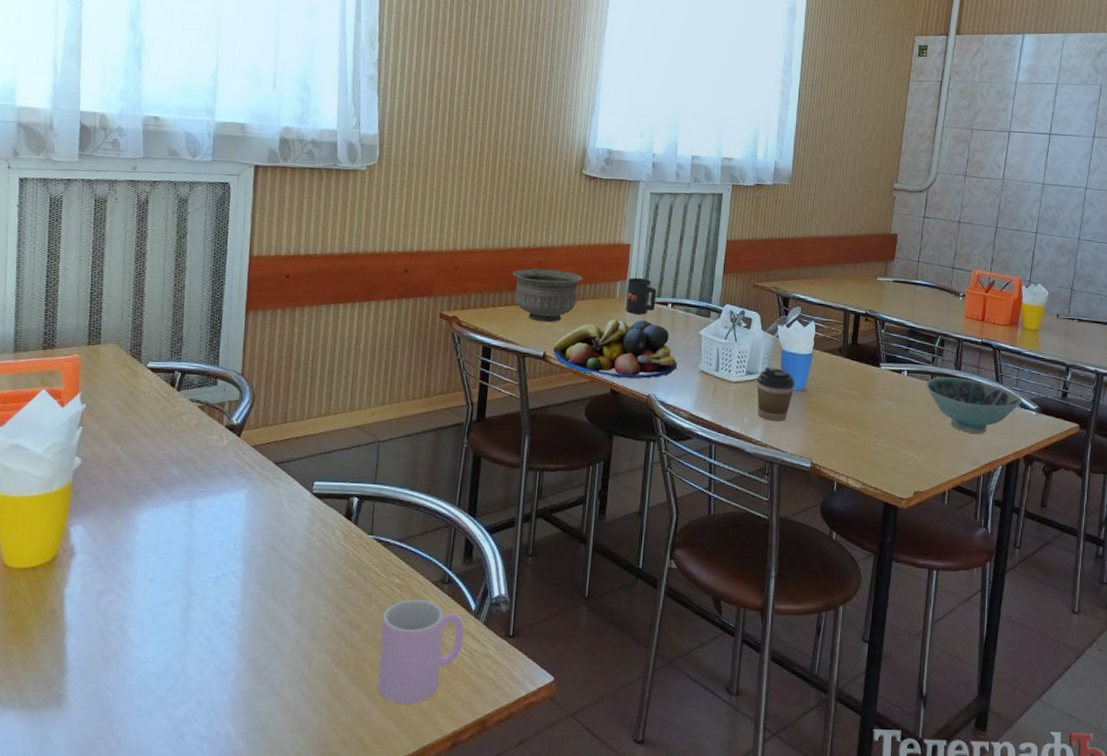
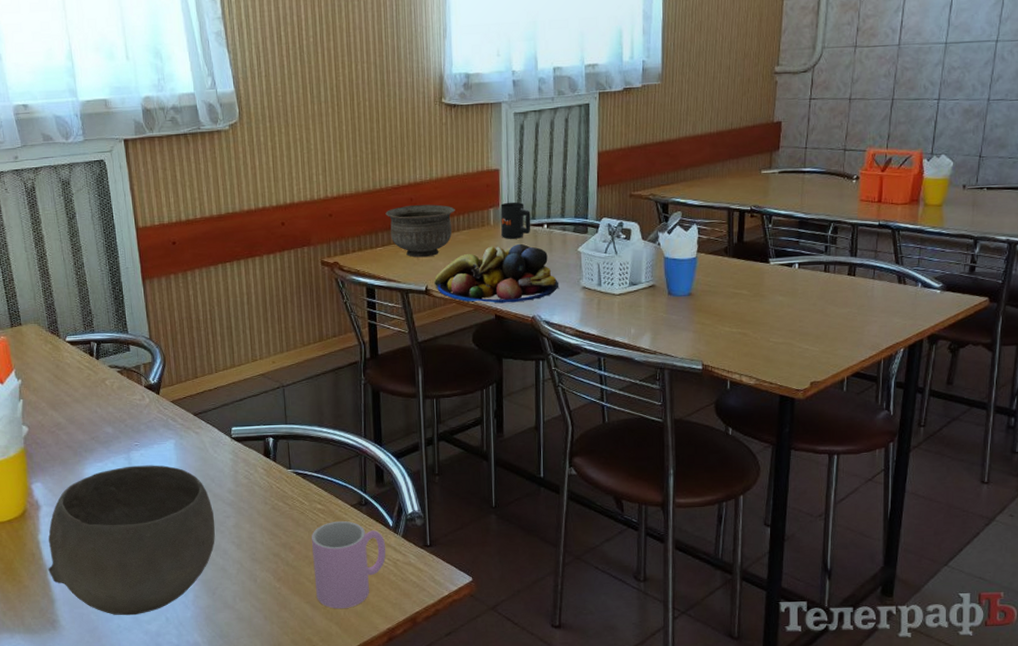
bowl: none [67,515,277,696] -> present [48,465,215,616]
coffee cup: present [757,366,795,421] -> none [641,275,681,328]
bowl: present [925,377,1023,435] -> none [818,264,925,320]

